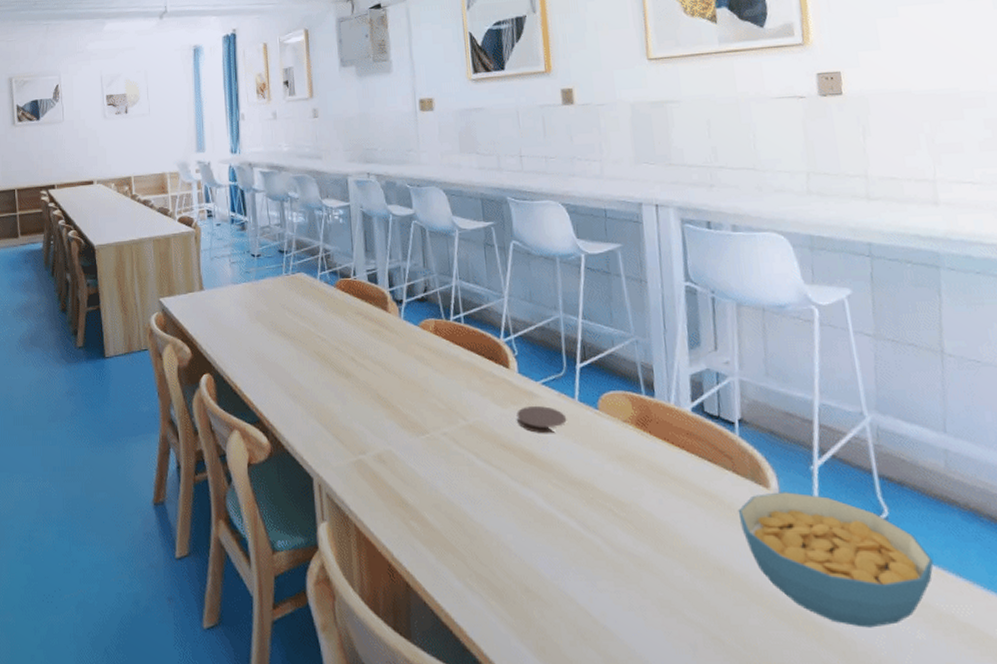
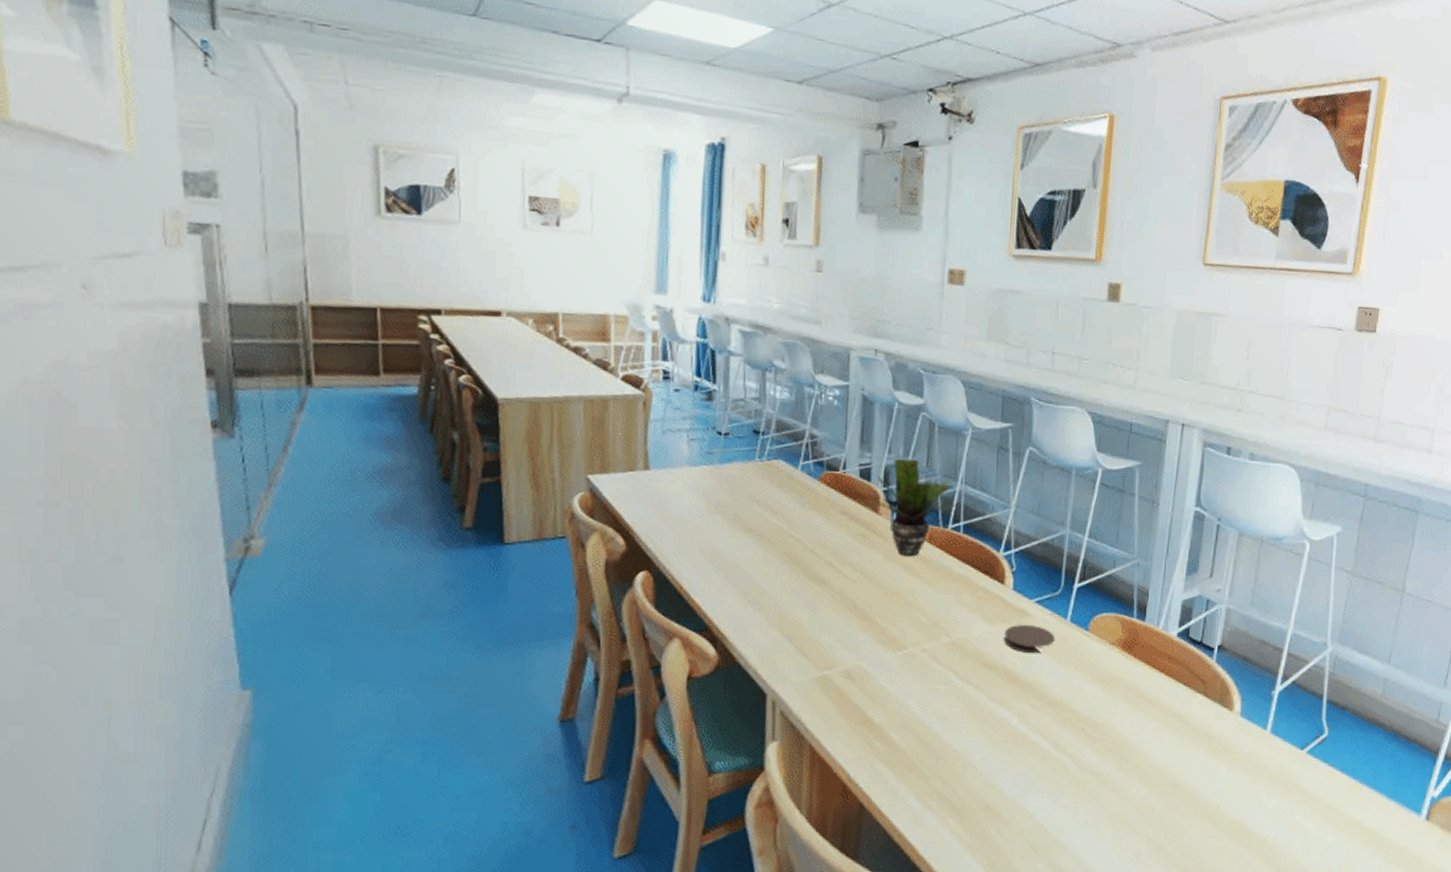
potted plant: none [377,261,458,348] -> present [867,458,960,557]
cereal bowl: present [738,492,934,628] -> none [1200,714,1354,834]

